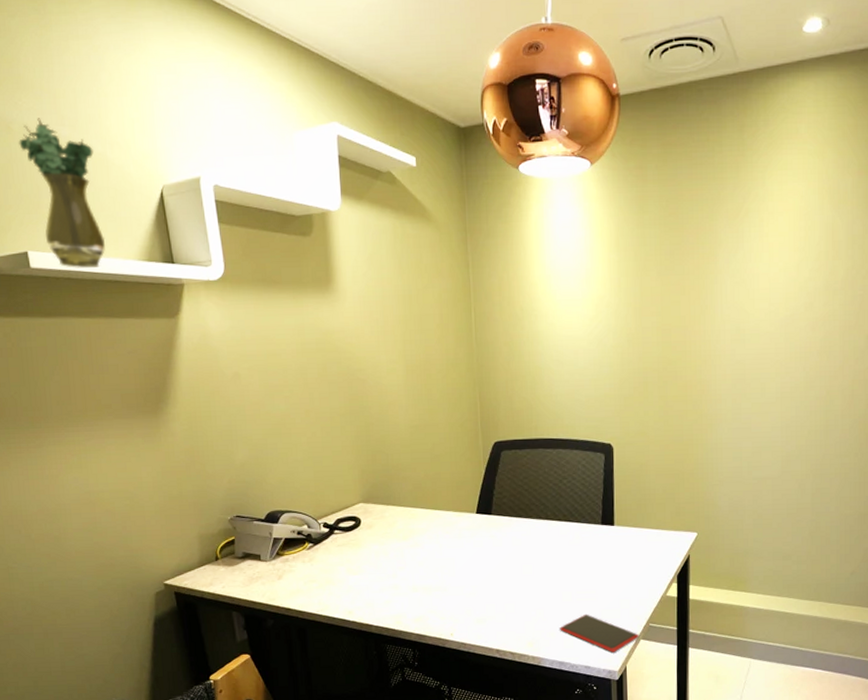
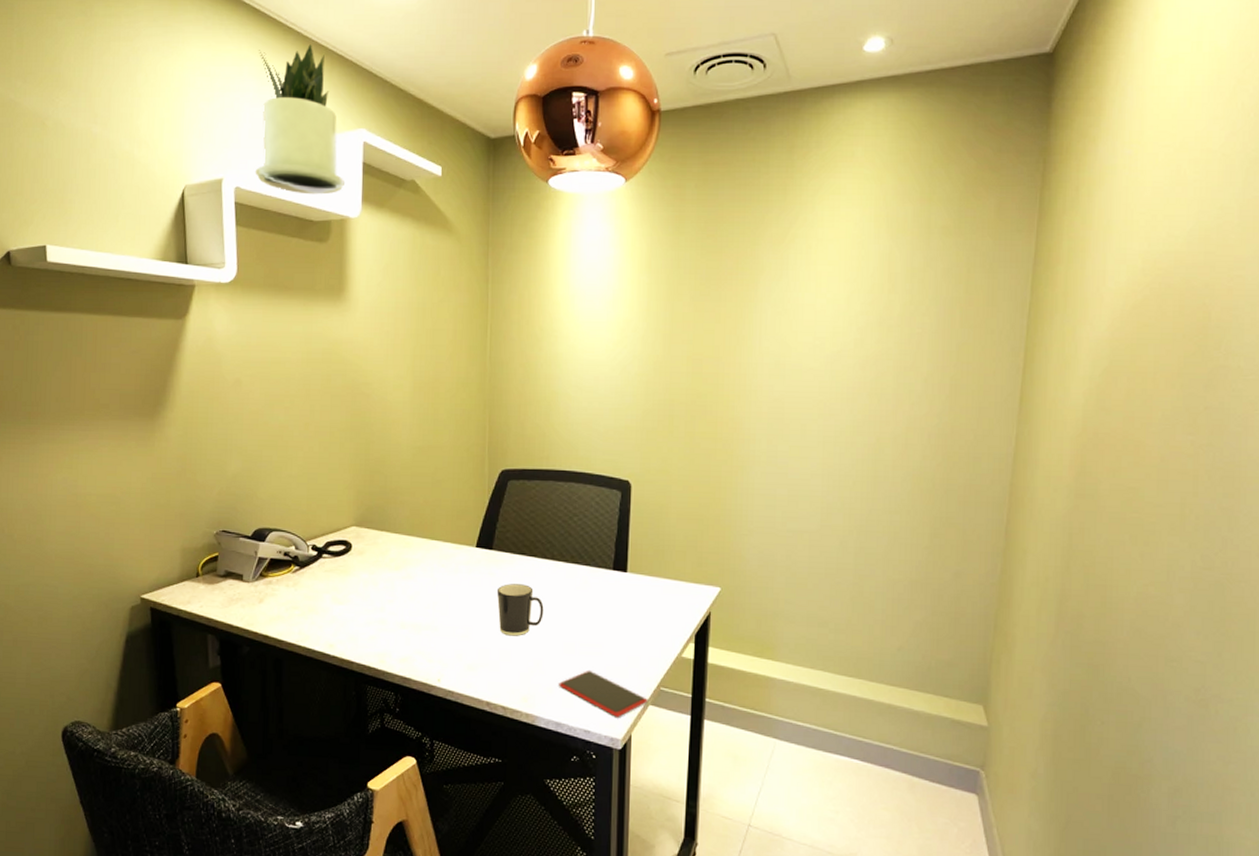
vase: present [19,118,106,269] -> none [51,115,123,266]
planter: none [223,38,323,190] -> present [255,44,346,195]
mug: none [499,543,542,590] -> present [497,584,544,636]

